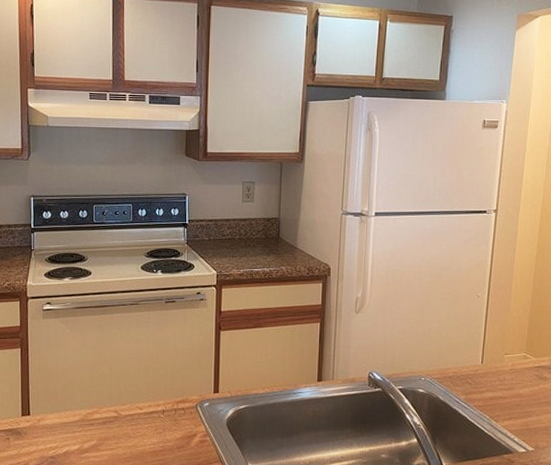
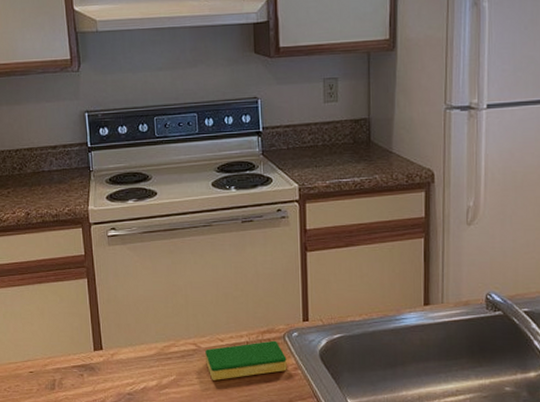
dish sponge: none [125,409,198,446] -> present [205,340,287,380]

